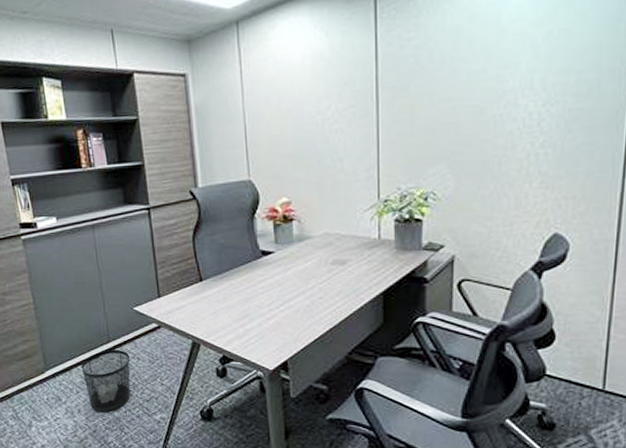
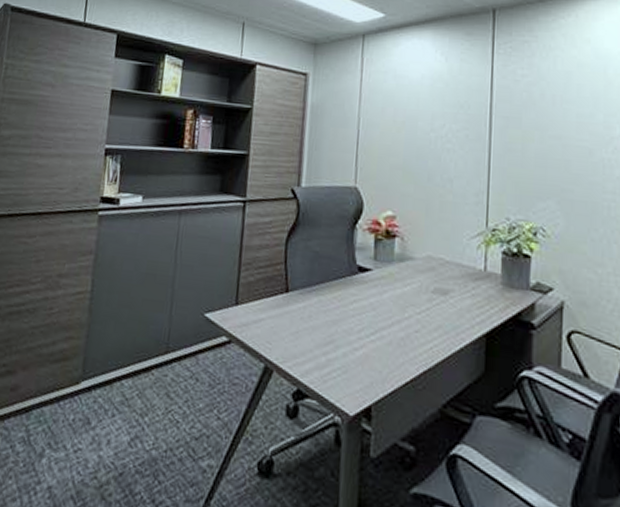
waste bin: present [81,350,131,413] -> none [124,362,188,449]

